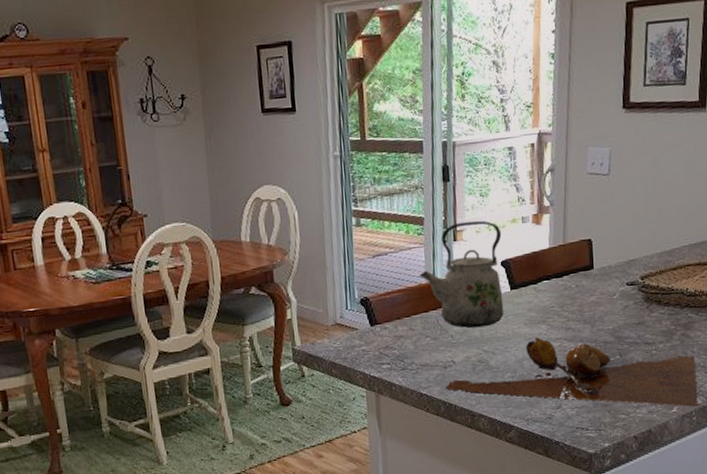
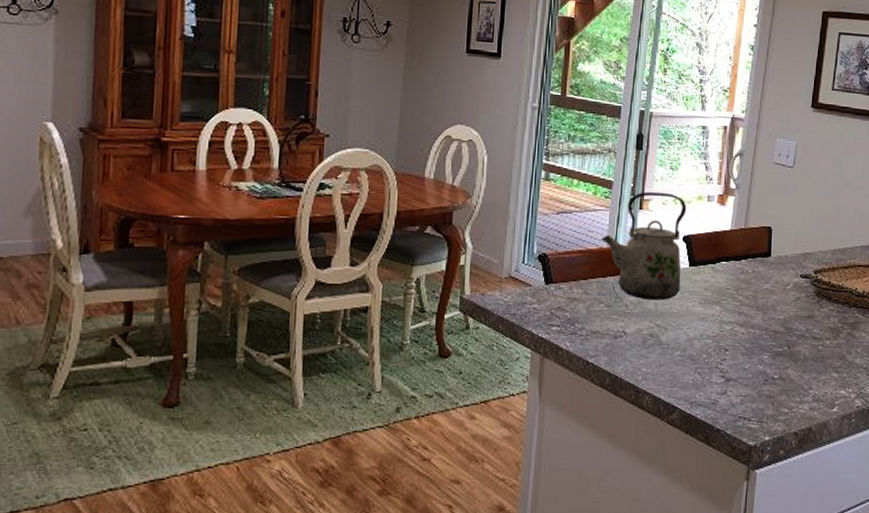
cutting board: present [444,336,698,407] -> none [612,317,859,408]

